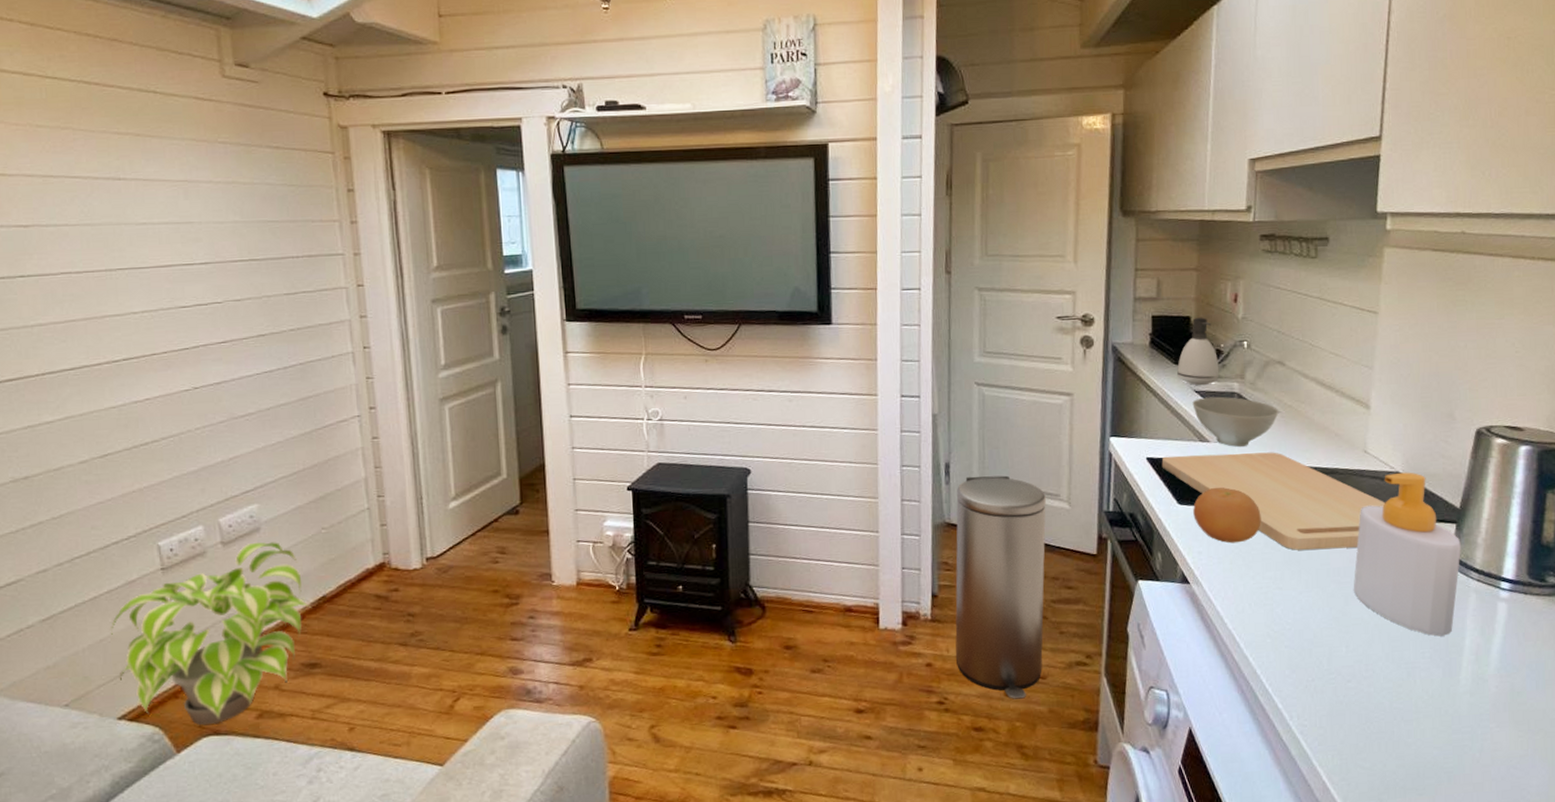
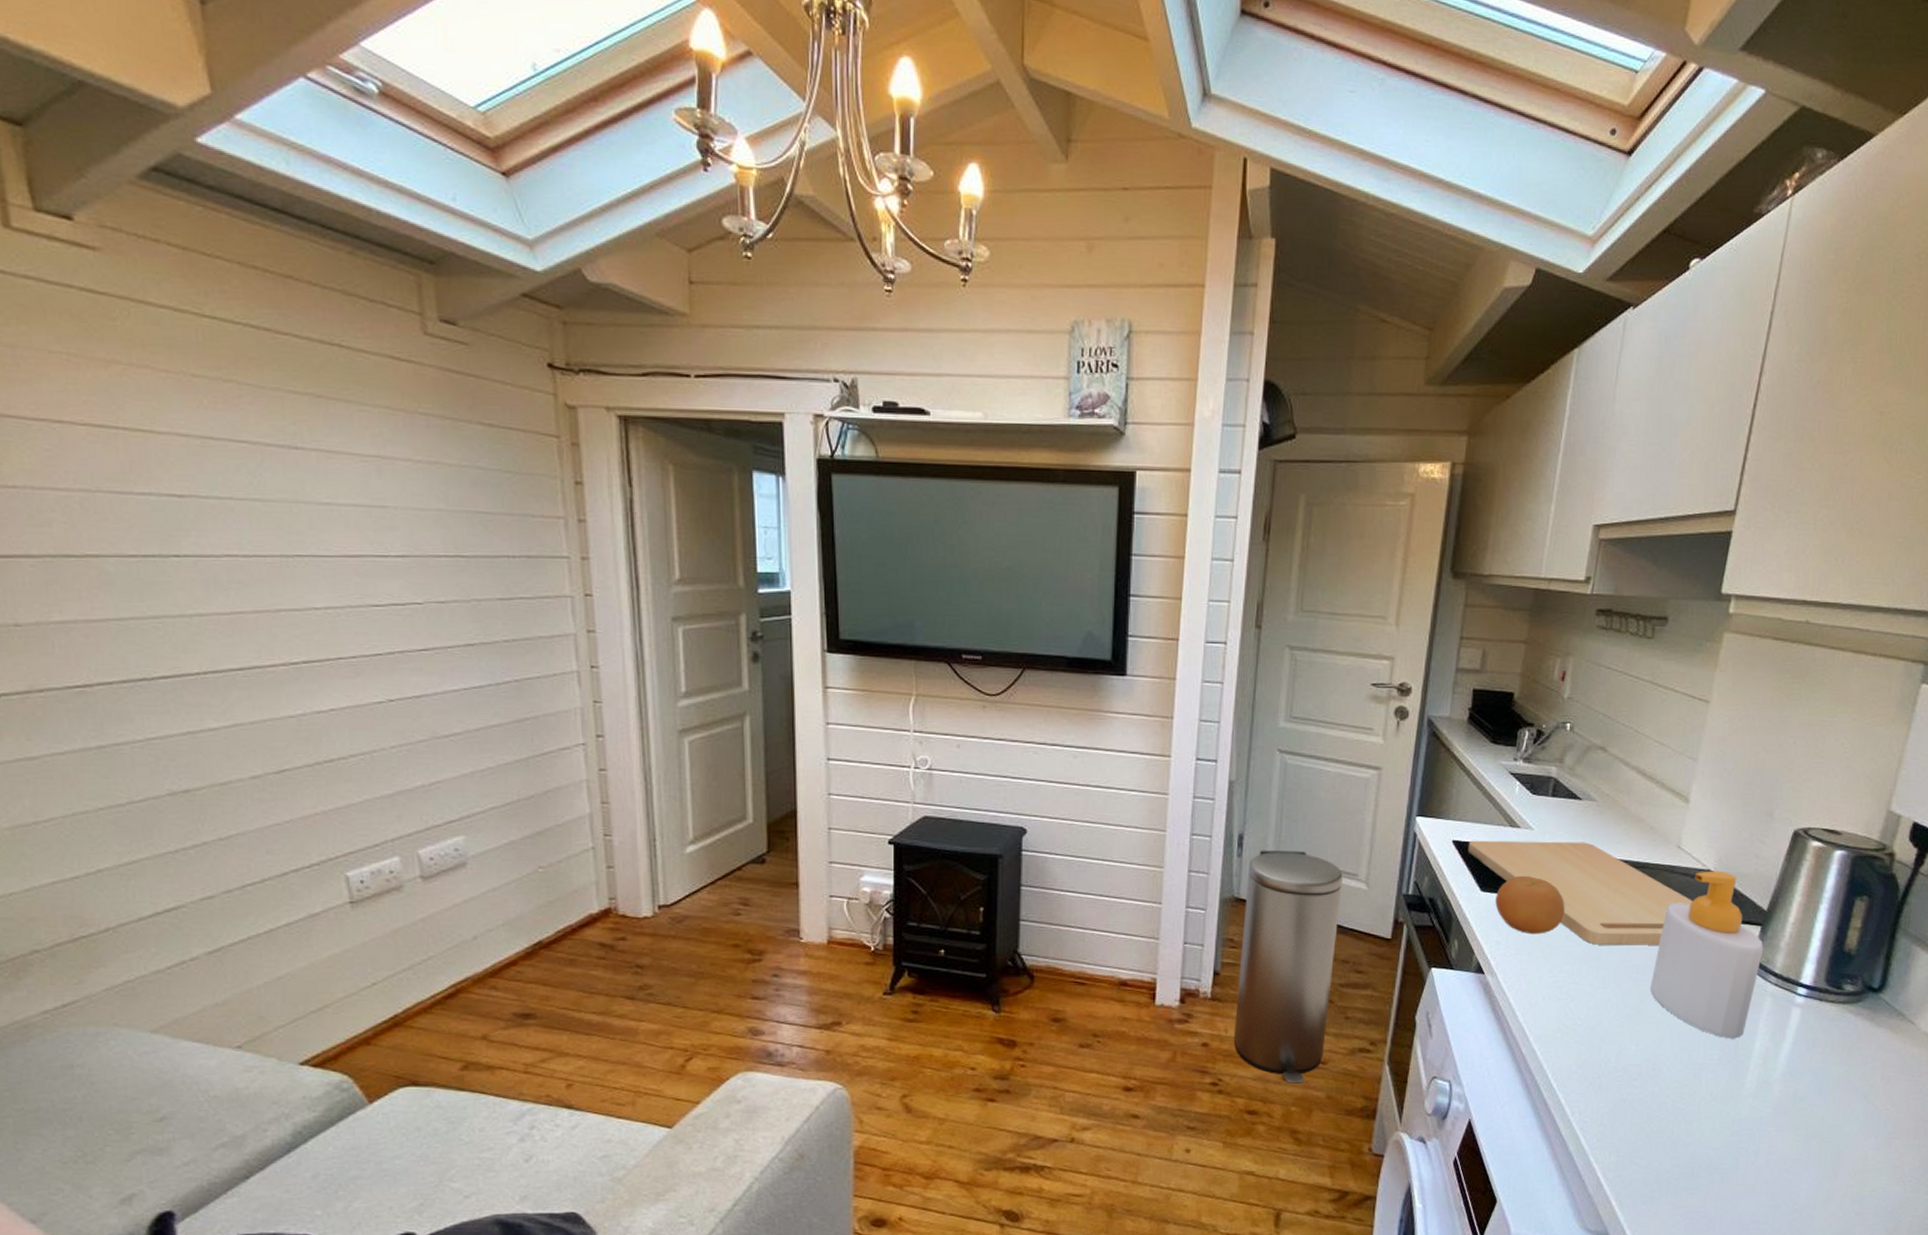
plant: present [111,542,312,726] -> none [290,878,526,1075]
soap dispenser: present [1177,317,1220,386] -> none [1494,695,1539,768]
bowl: present [1192,396,1279,447] -> none [1506,780,1595,834]

